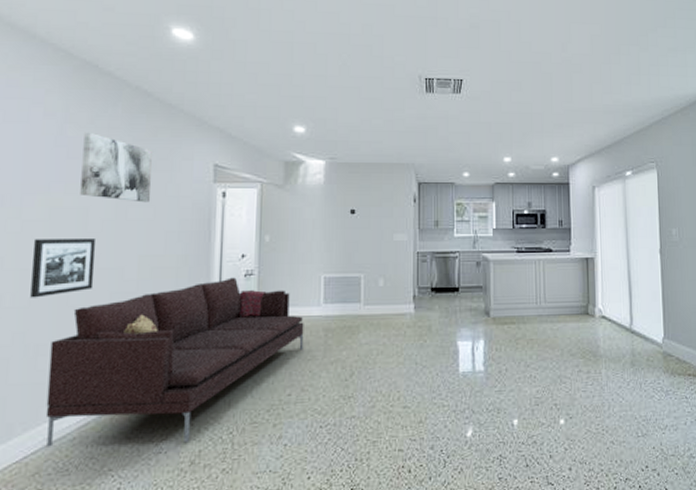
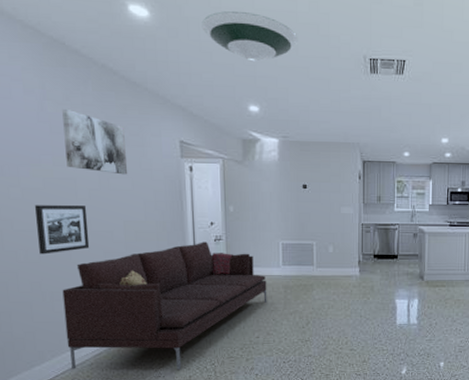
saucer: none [248,33,350,82] -> present [201,10,298,62]

